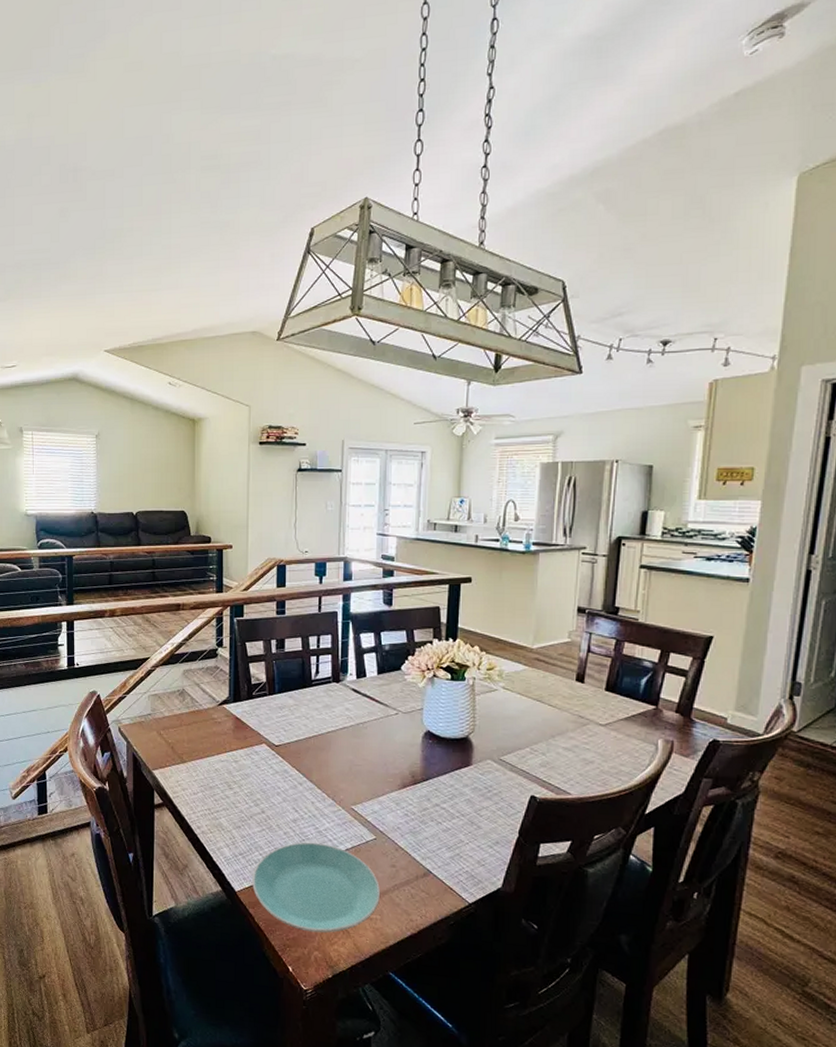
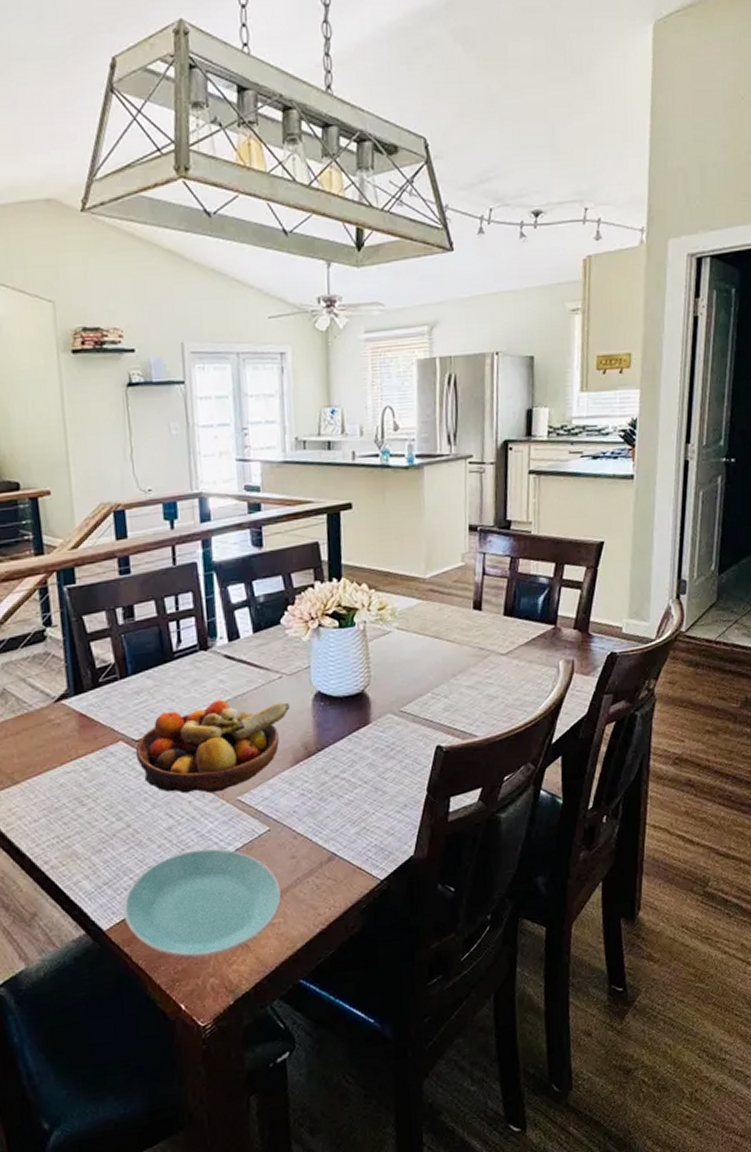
fruit bowl: none [274,724,403,799] -> present [135,700,290,794]

